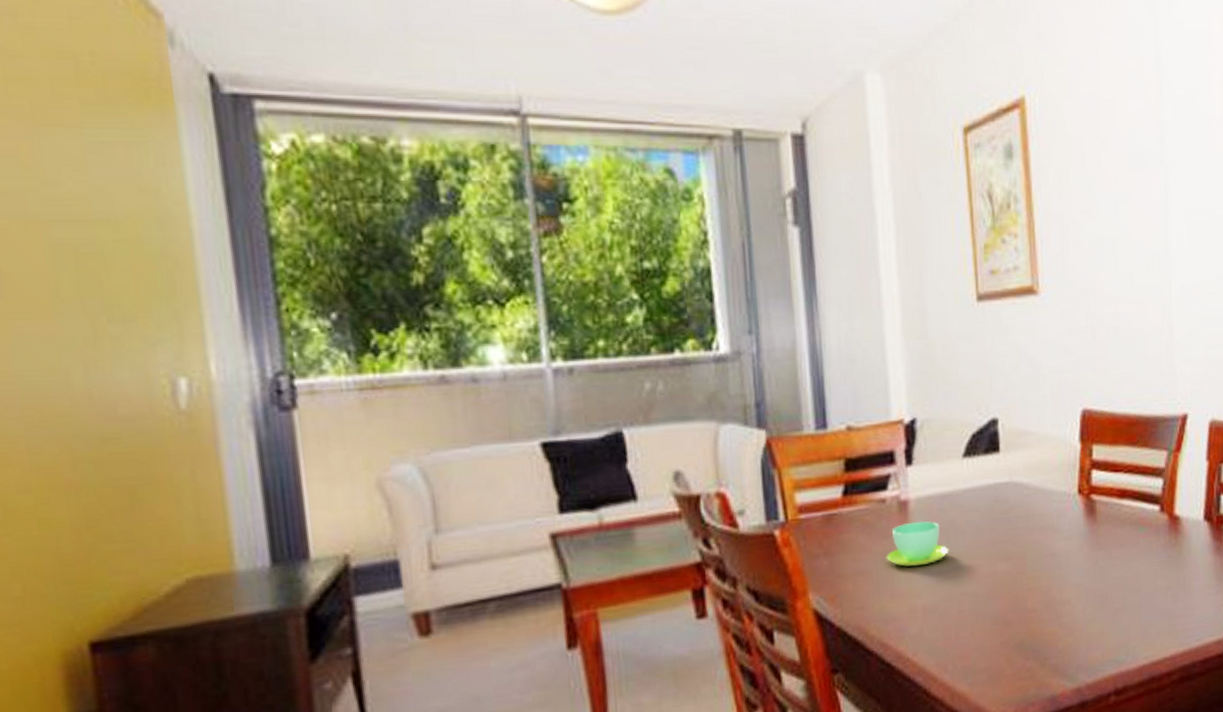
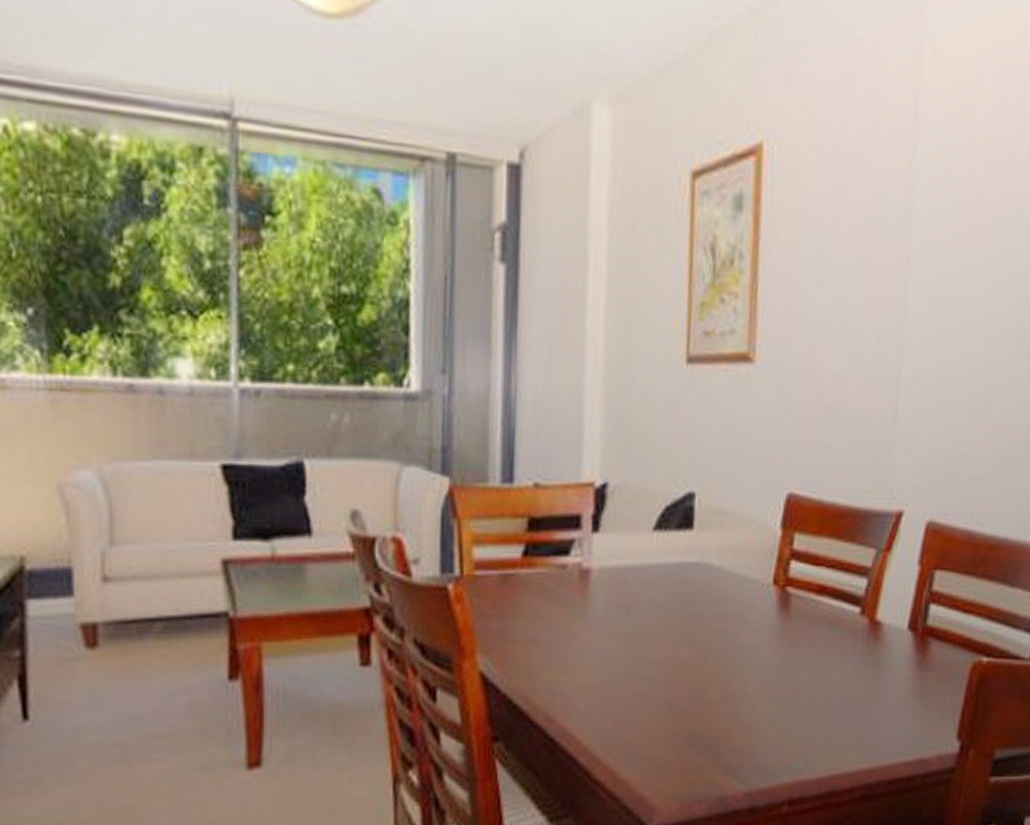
cup: present [886,521,949,567] -> none [561,593,628,641]

